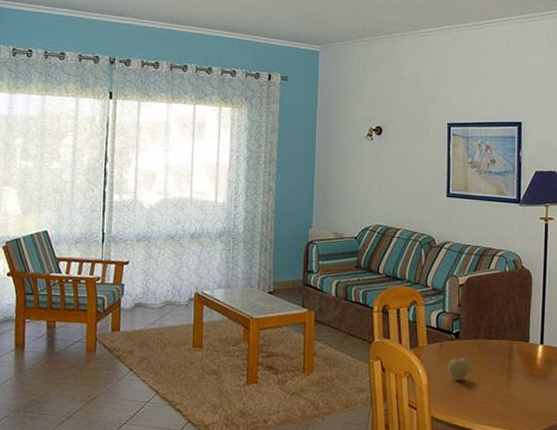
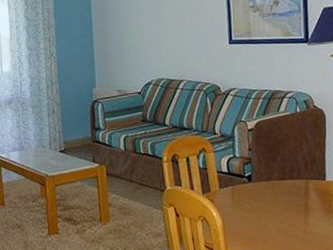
fruit: present [448,354,470,381] -> none [242,196,265,222]

